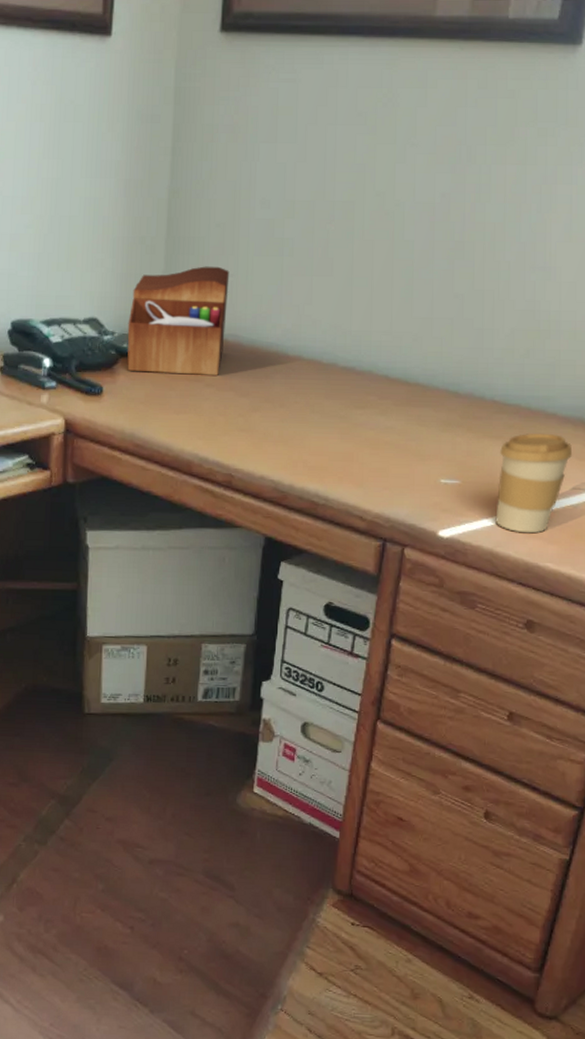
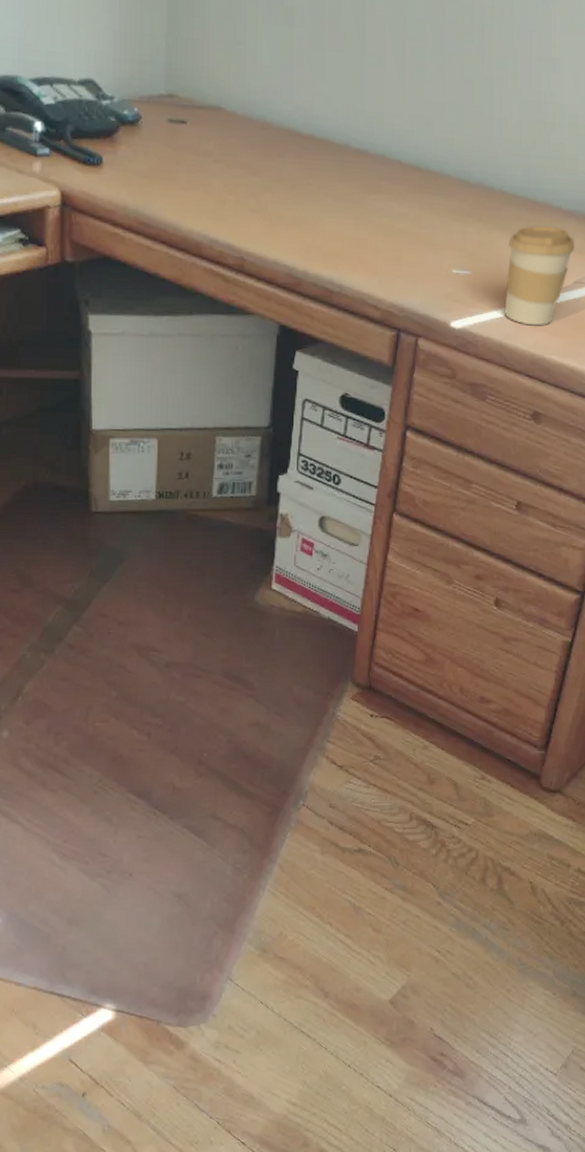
sewing box: present [127,266,230,375] -> none [128,30,238,151]

